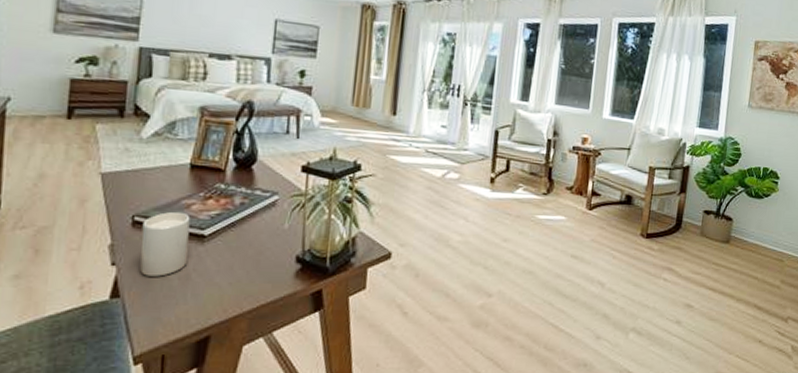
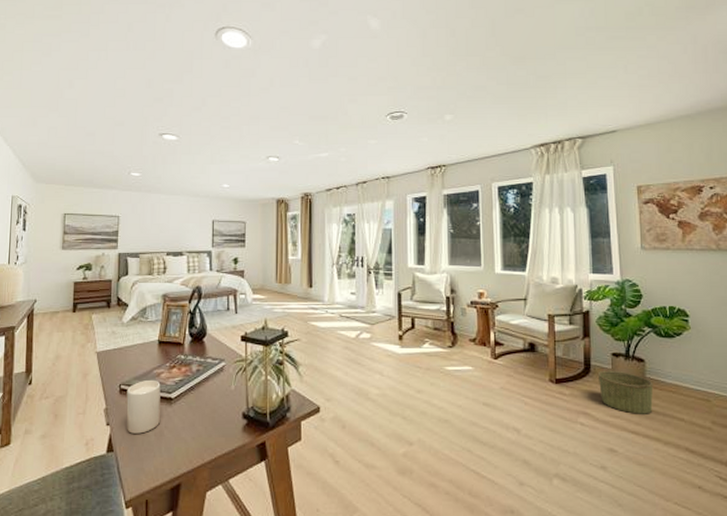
basket: none [686,225,737,272] -> present [597,369,654,414]

